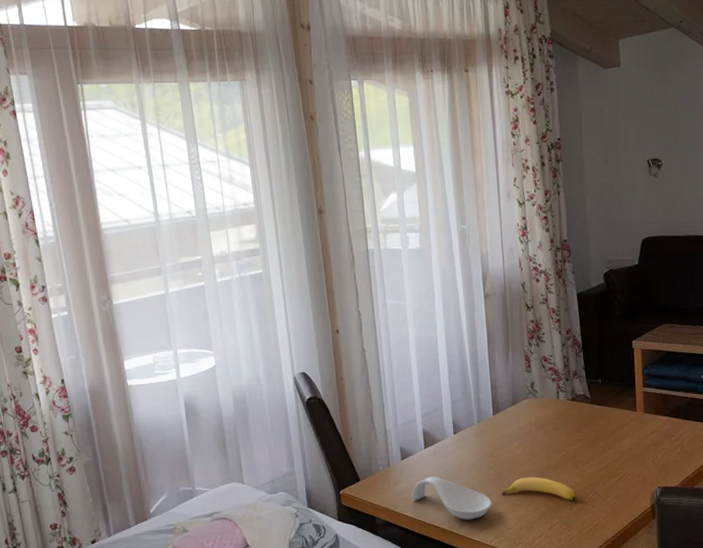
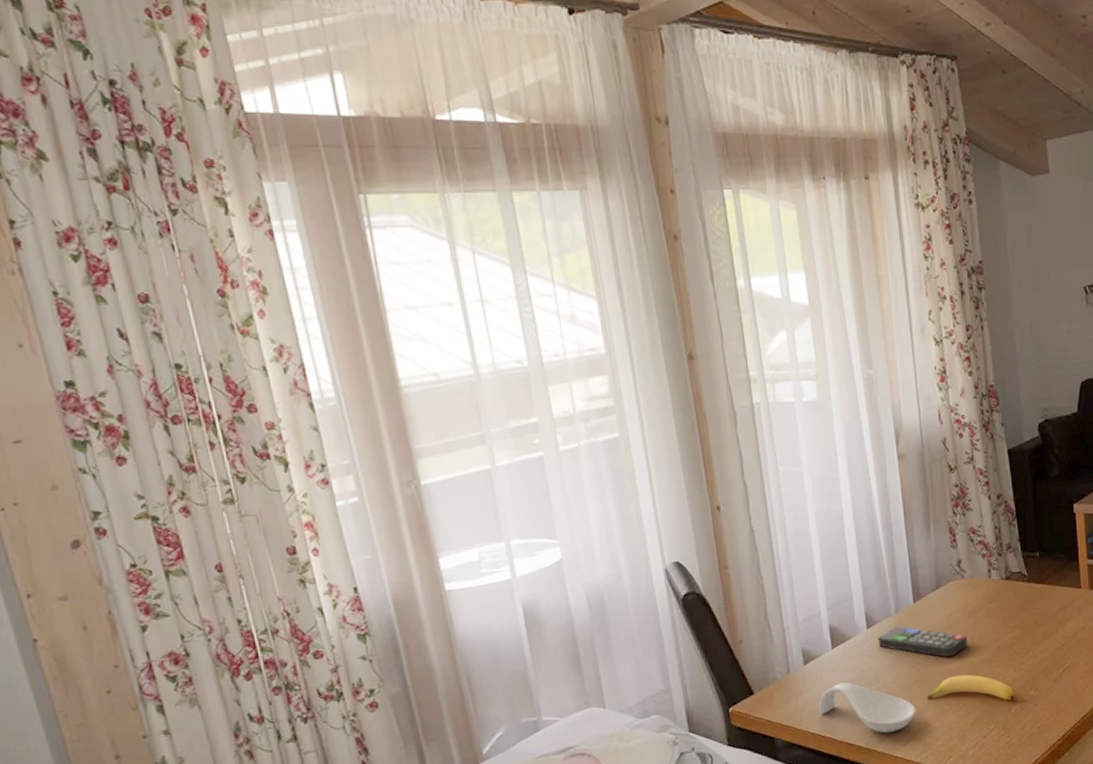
remote control: none [462,433,538,462] -> present [878,626,968,658]

